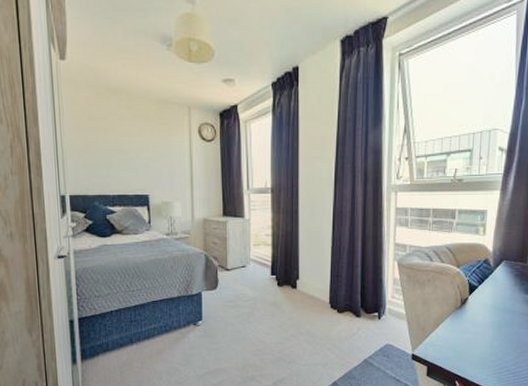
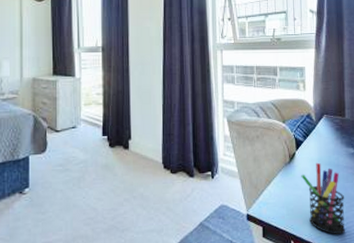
pen holder: none [472,308,517,378] -> present [301,162,346,235]

